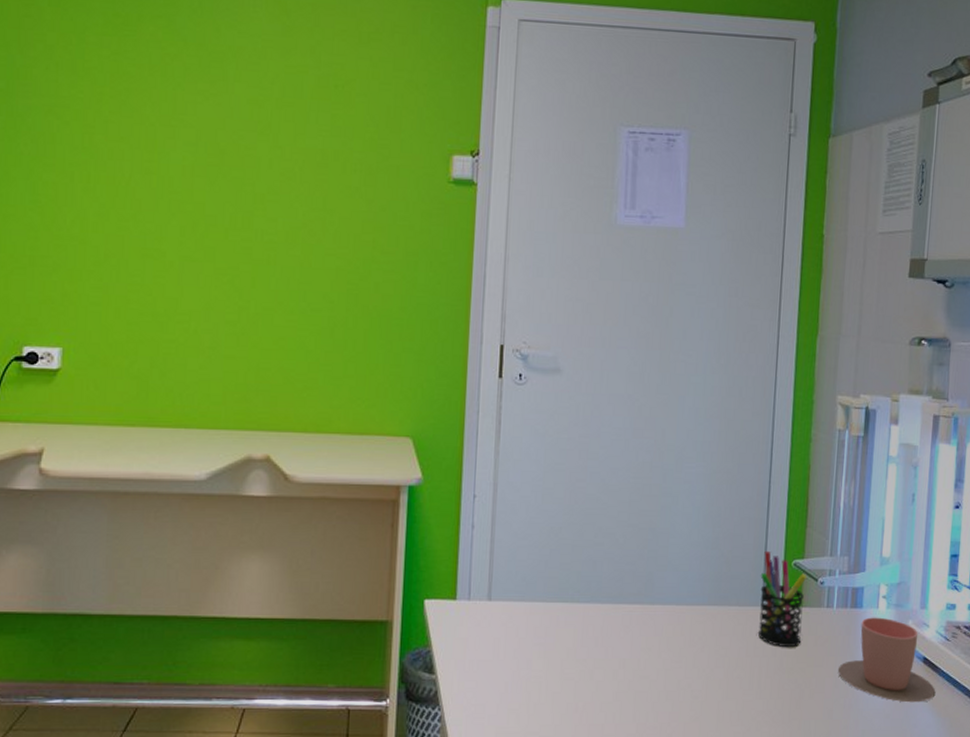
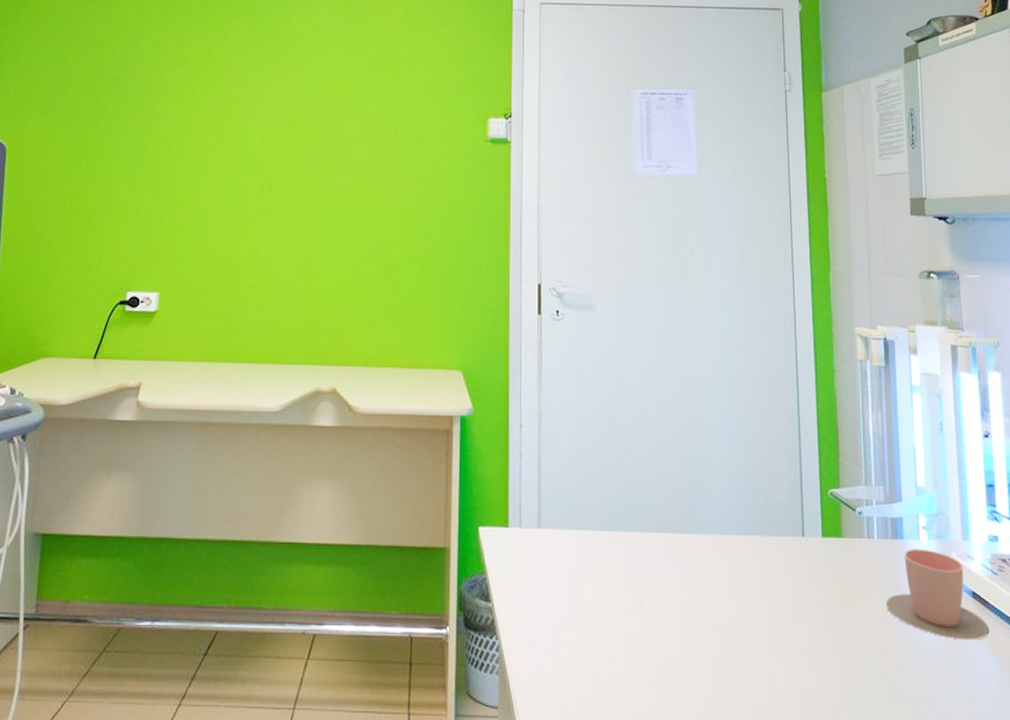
pen holder: present [757,550,807,648] -> none [798,479,846,580]

